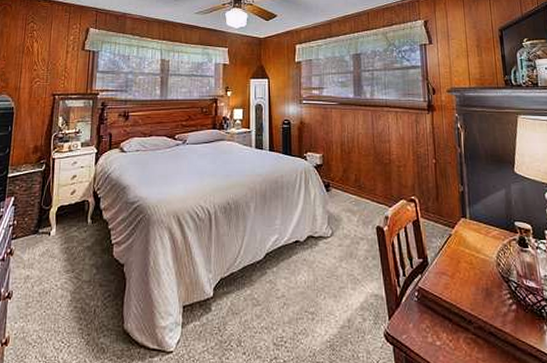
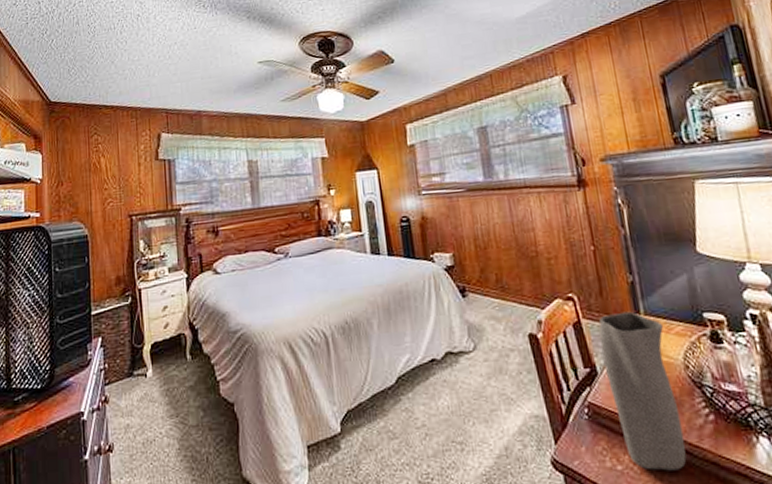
vase: none [432,215,492,349] -> present [599,311,687,471]

